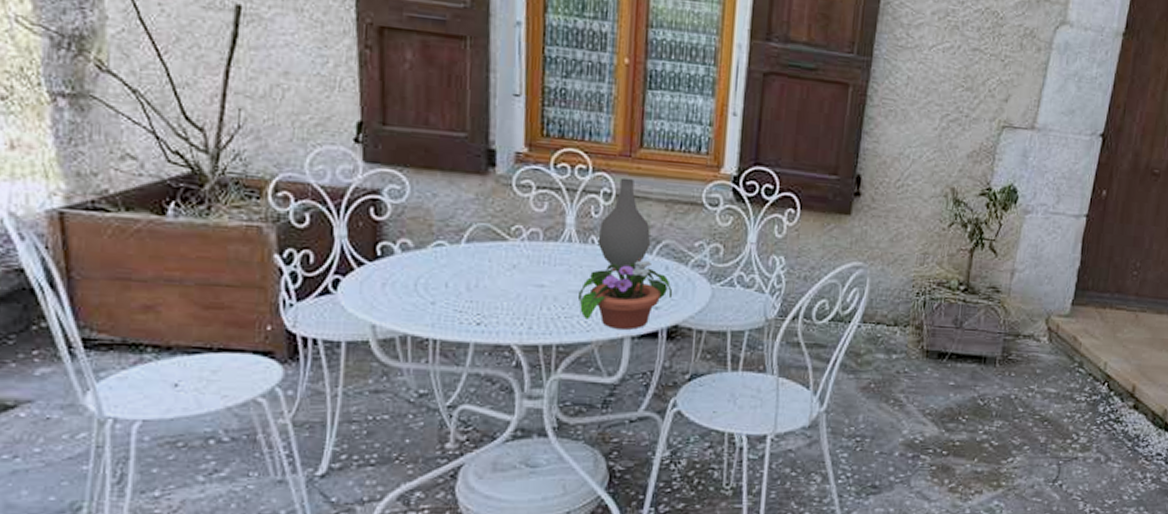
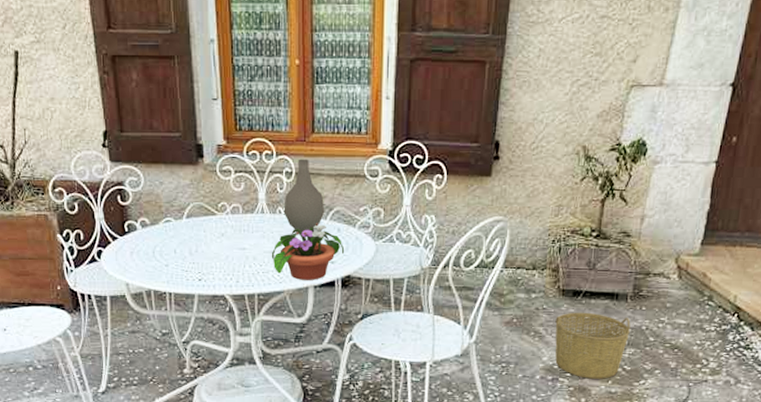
basket: none [916,377,999,456] -> present [555,312,631,379]

